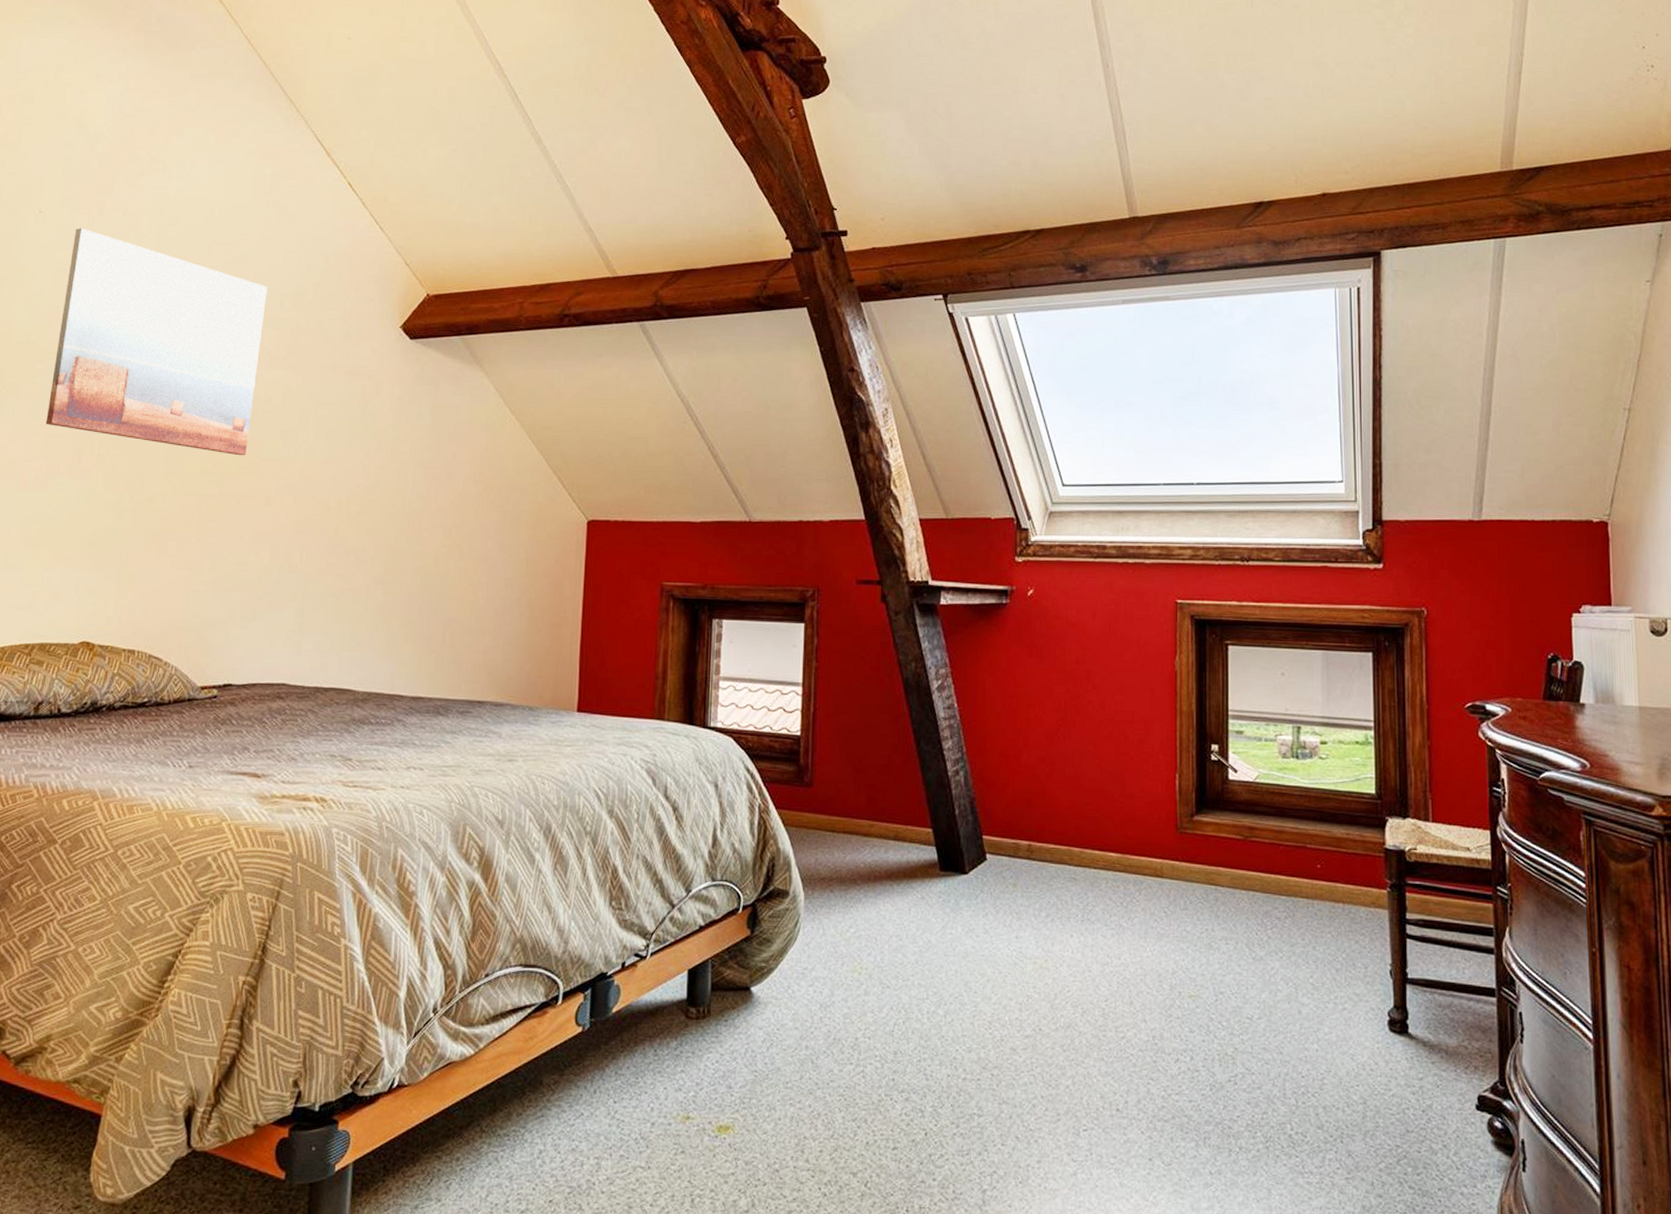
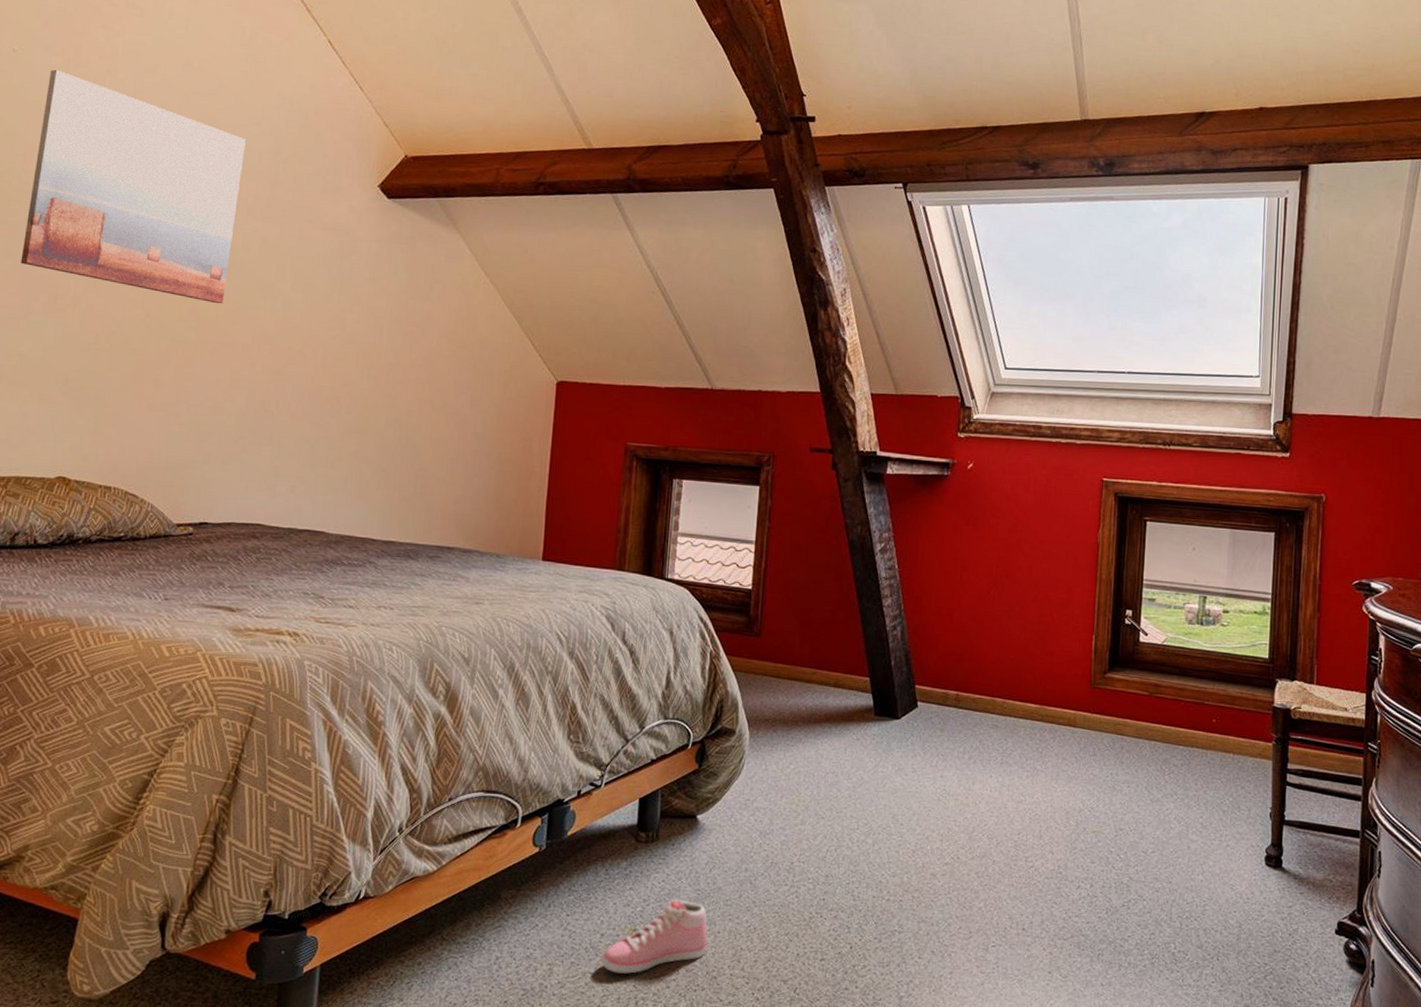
sneaker: none [653,1081,768,1168] -> present [601,898,708,974]

